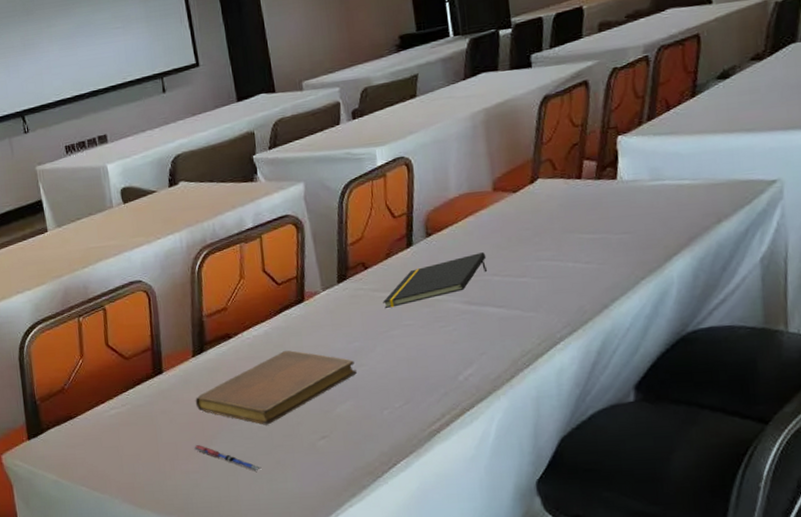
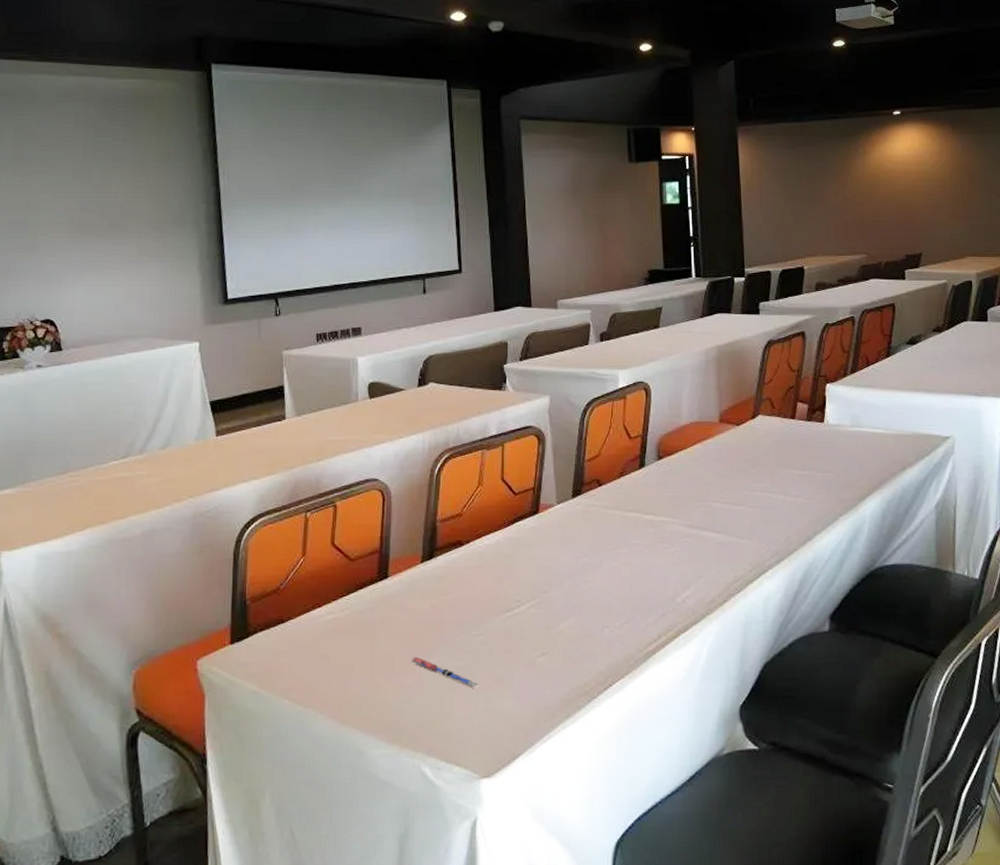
notebook: present [195,350,357,425] -> none [418,562,582,639]
notepad: present [383,252,488,309] -> none [613,479,710,527]

